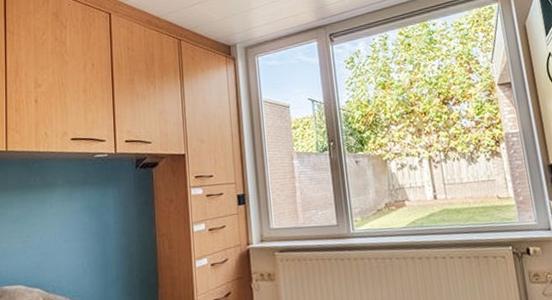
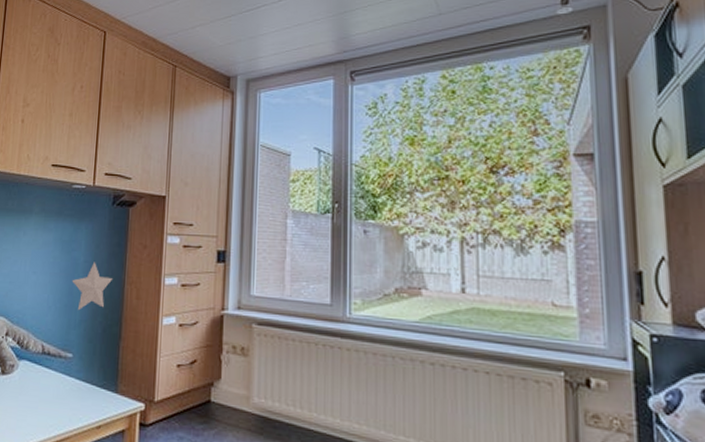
decorative star: none [104,222,145,269] -> present [72,262,113,311]

